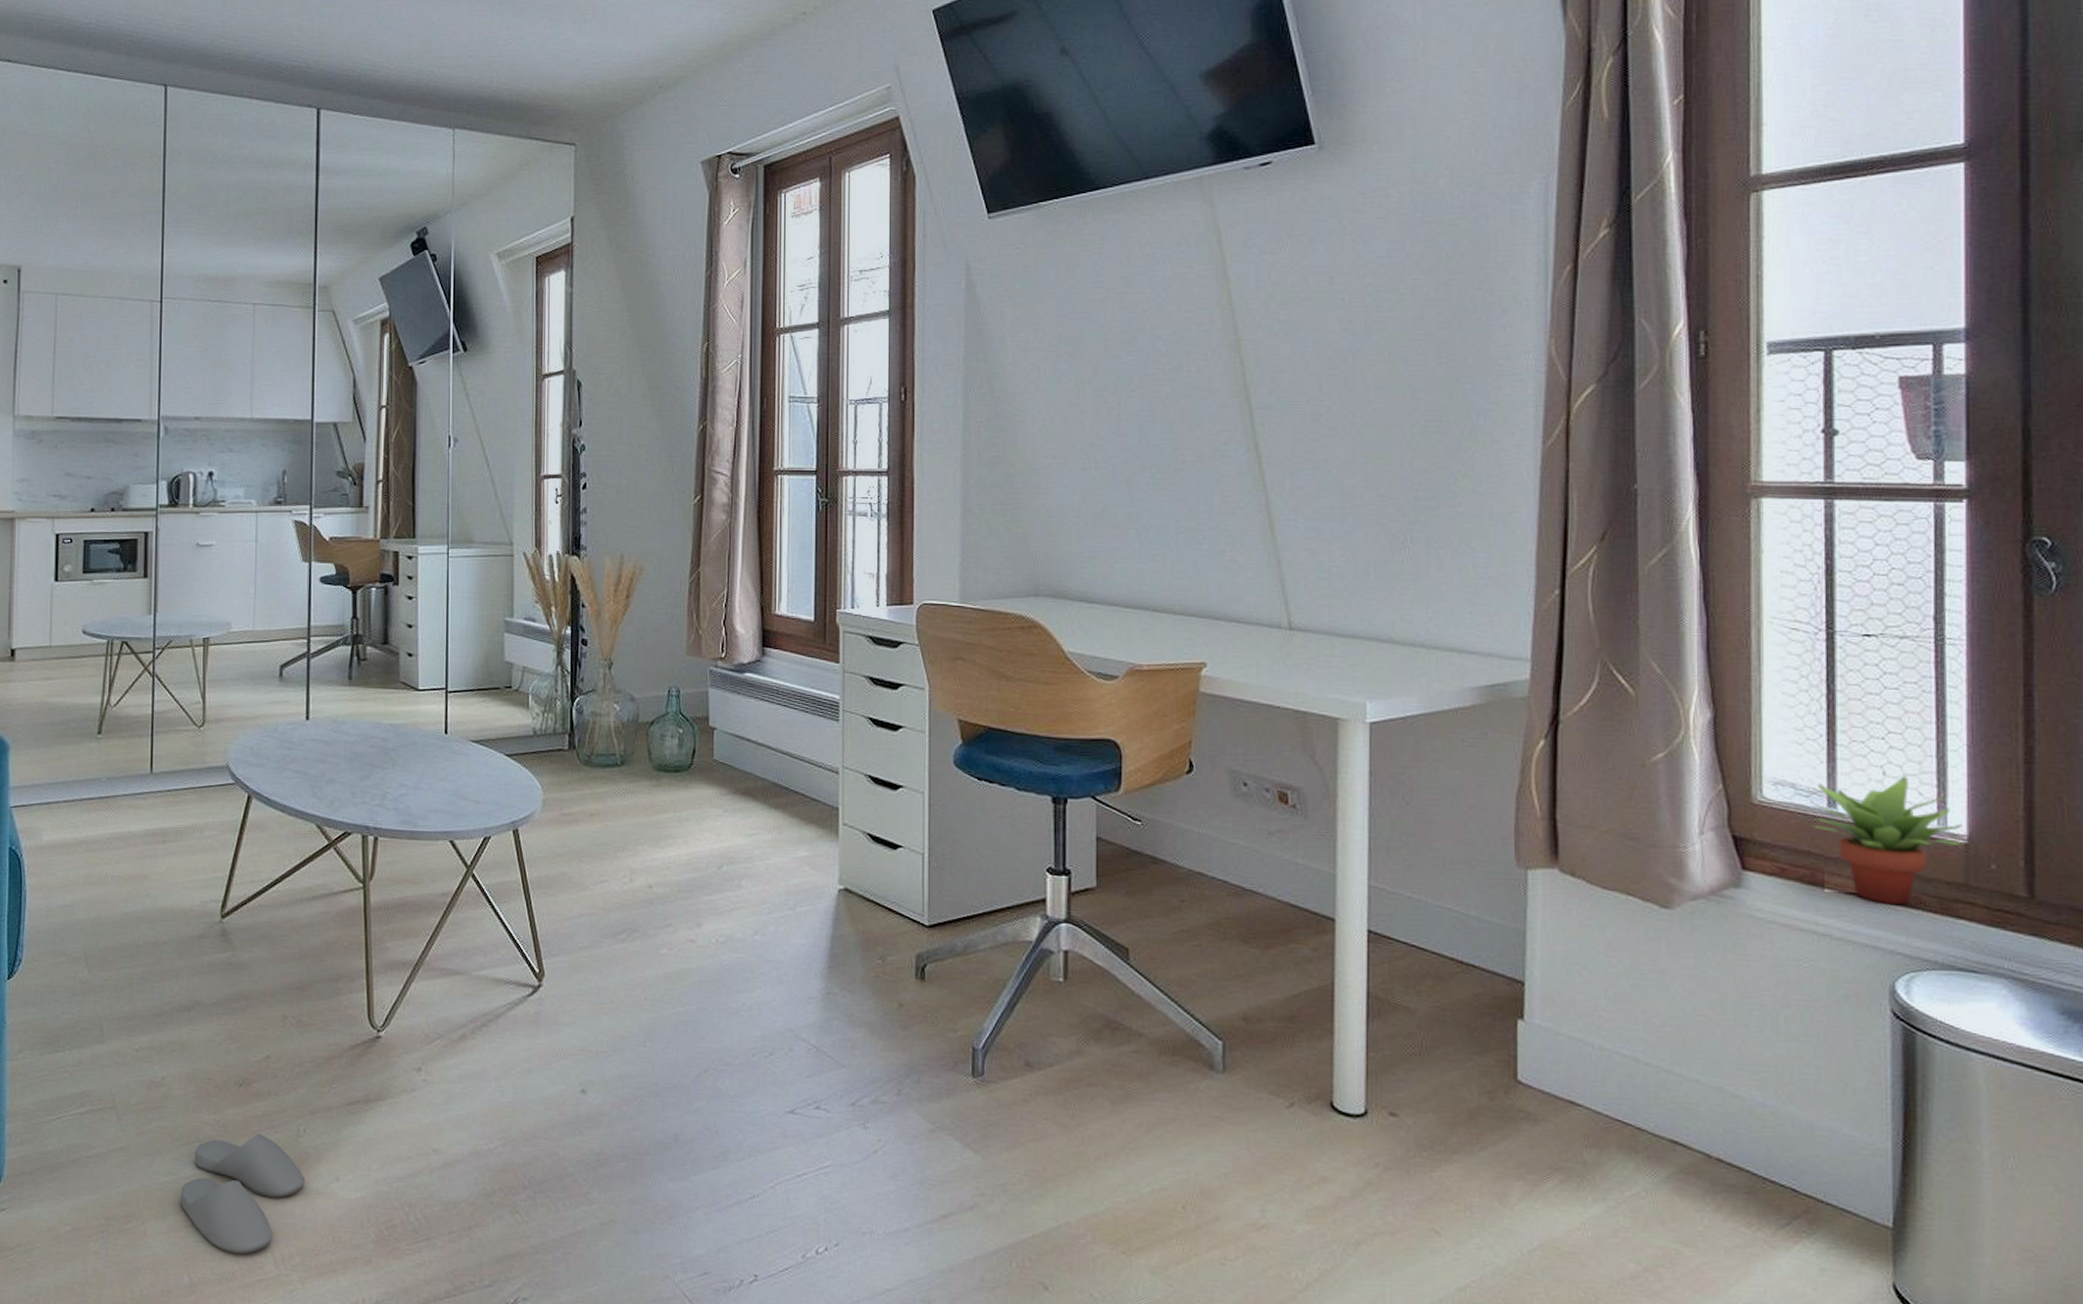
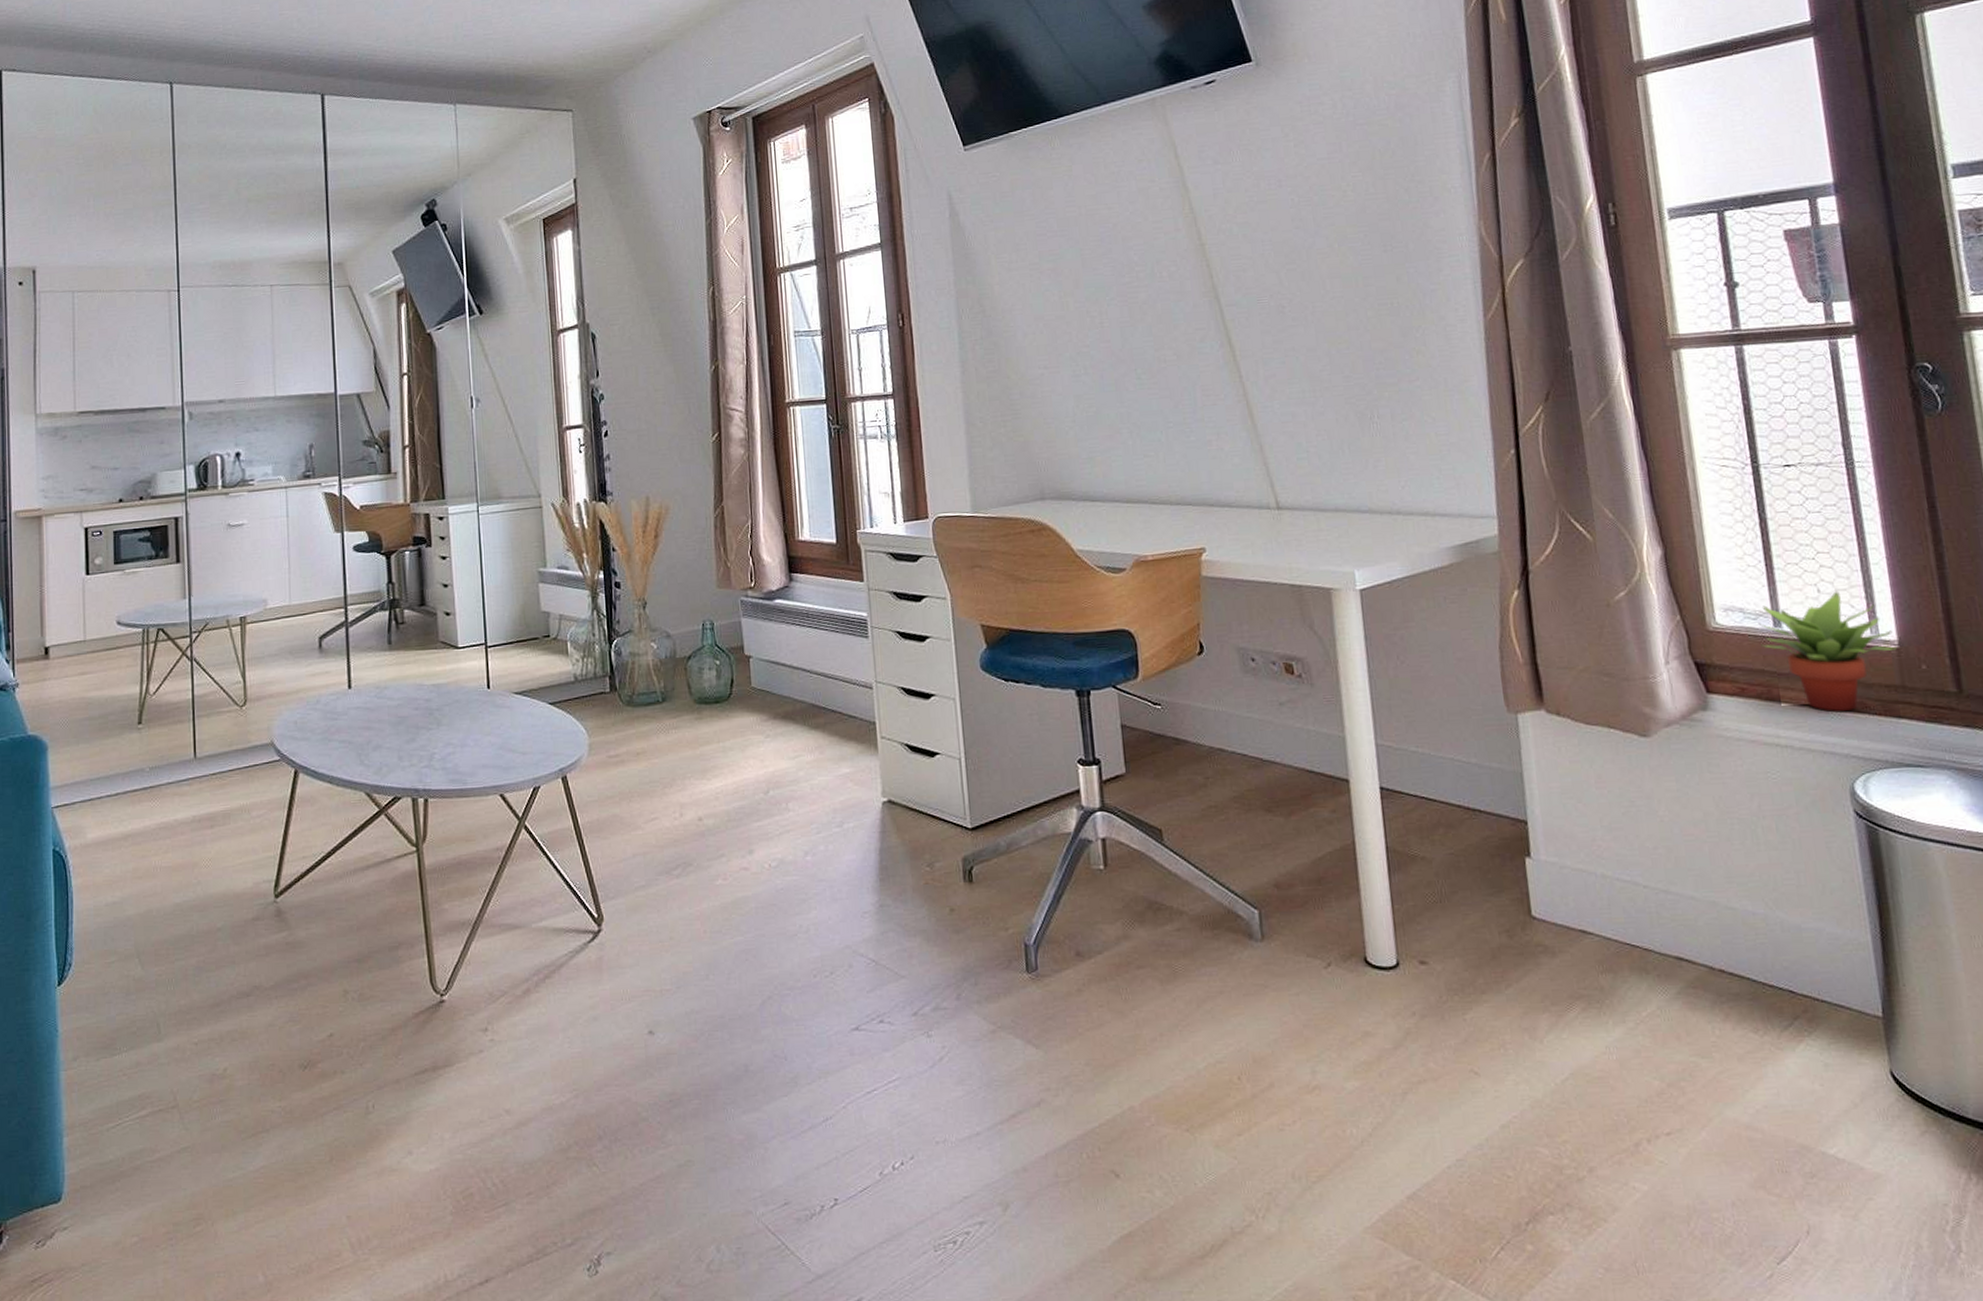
slippers: present [180,1133,306,1254] -> none [249,1115,378,1244]

